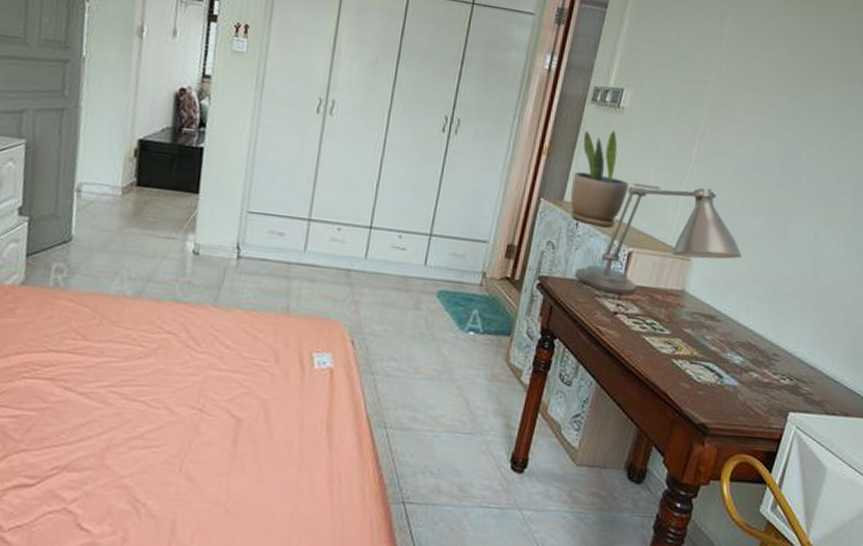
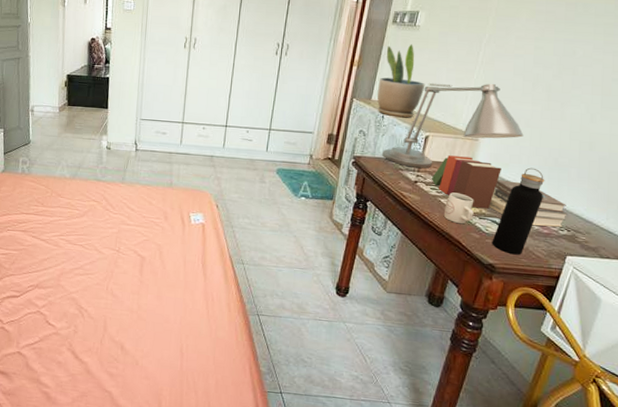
books: none [634,279,717,351] -> present [431,155,501,209]
mug: none [648,328,685,371] -> present [443,192,474,224]
books: none [701,312,791,375] -> present [489,180,569,227]
water bottle: none [704,297,765,412] -> present [492,167,545,255]

